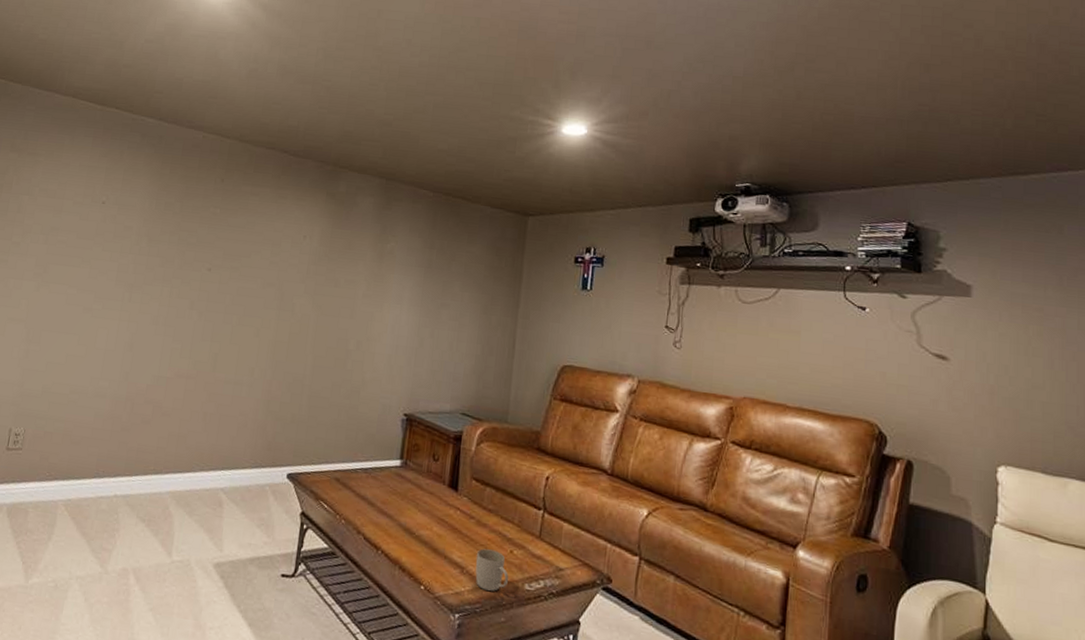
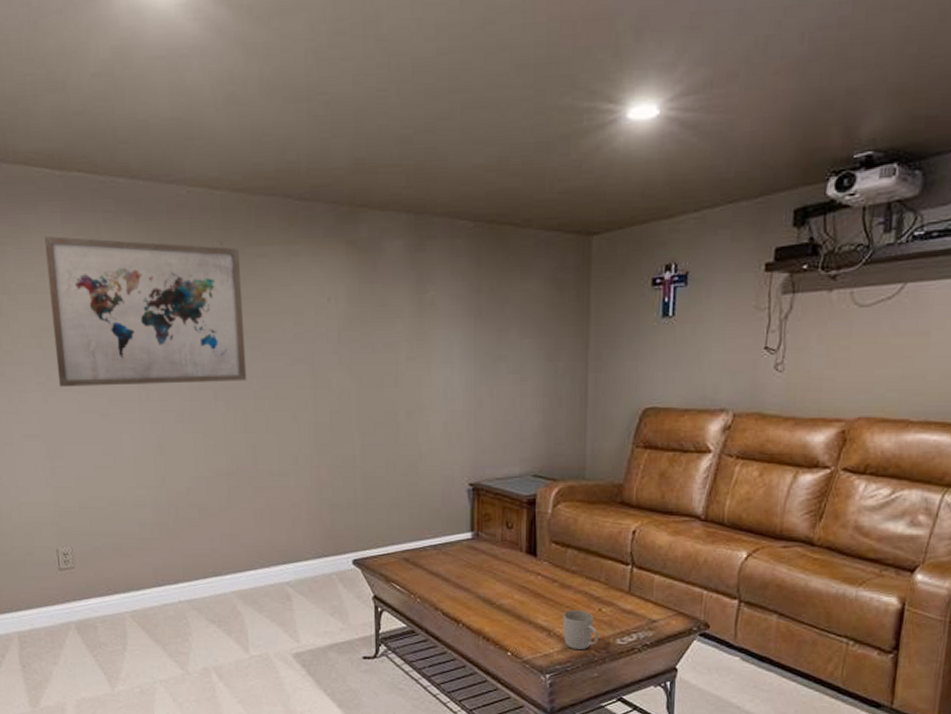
wall art: none [53,153,236,296] -> present [44,235,247,387]

